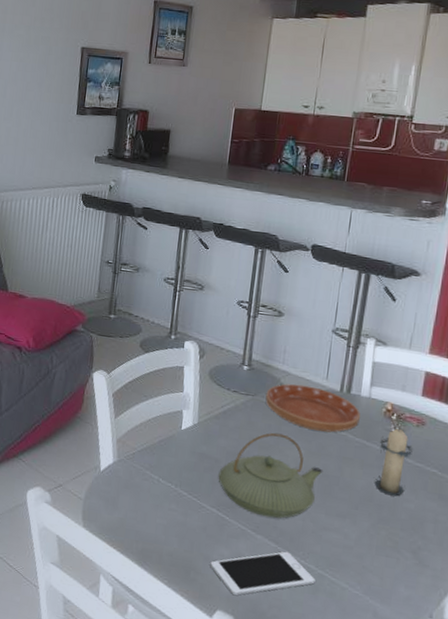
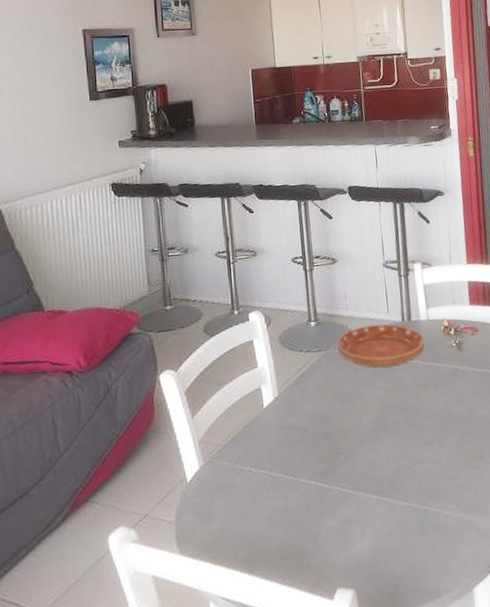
cell phone: present [210,551,316,596] -> none [320,498,421,566]
teapot: present [218,432,323,519] -> none [309,380,404,472]
candle: present [374,425,413,497] -> none [446,338,476,409]

